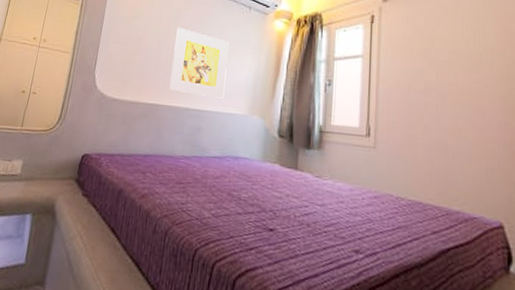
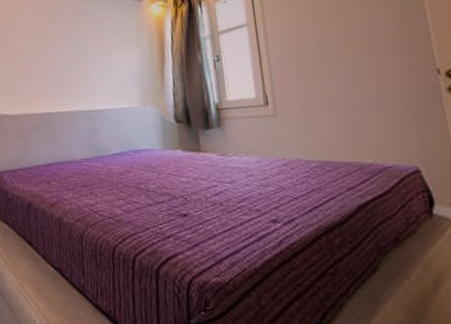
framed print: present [169,28,230,99] -> none [53,31,113,97]

